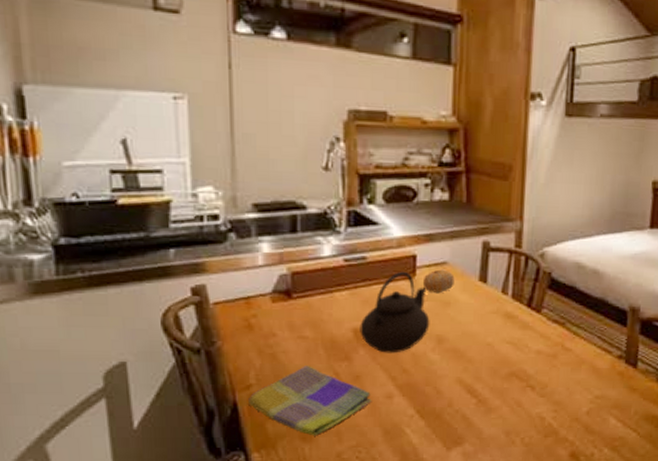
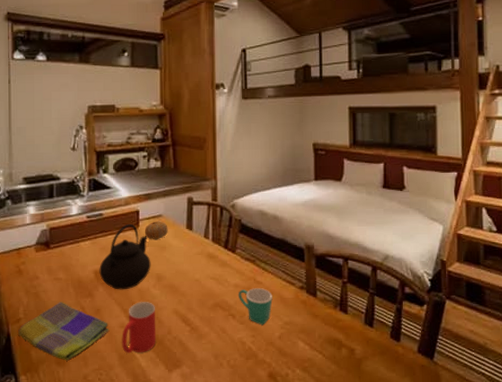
mug: none [388,368,433,429] -> present [122,302,157,354]
mug: none [540,356,583,399] -> present [238,288,273,326]

